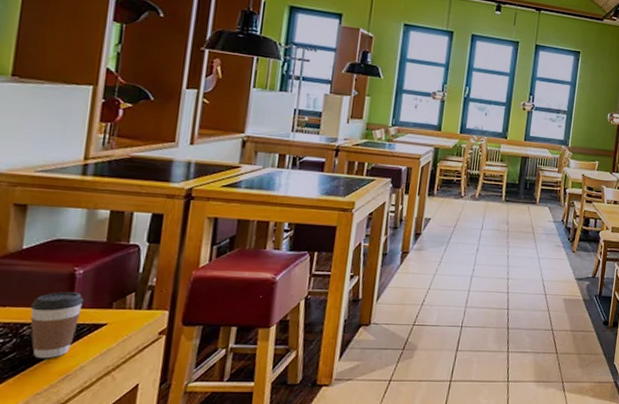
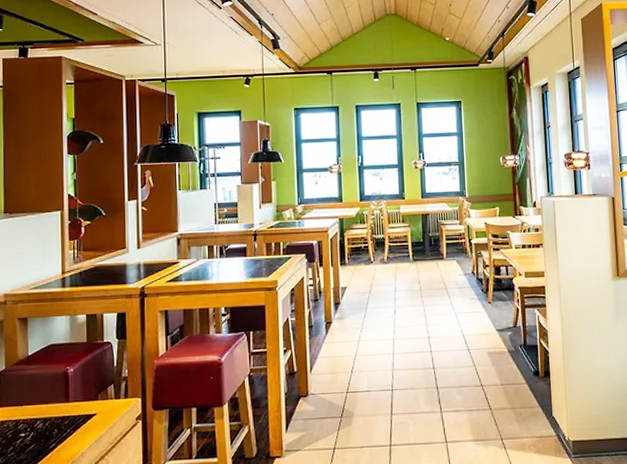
coffee cup: present [30,292,84,359] -> none [40,388,77,448]

